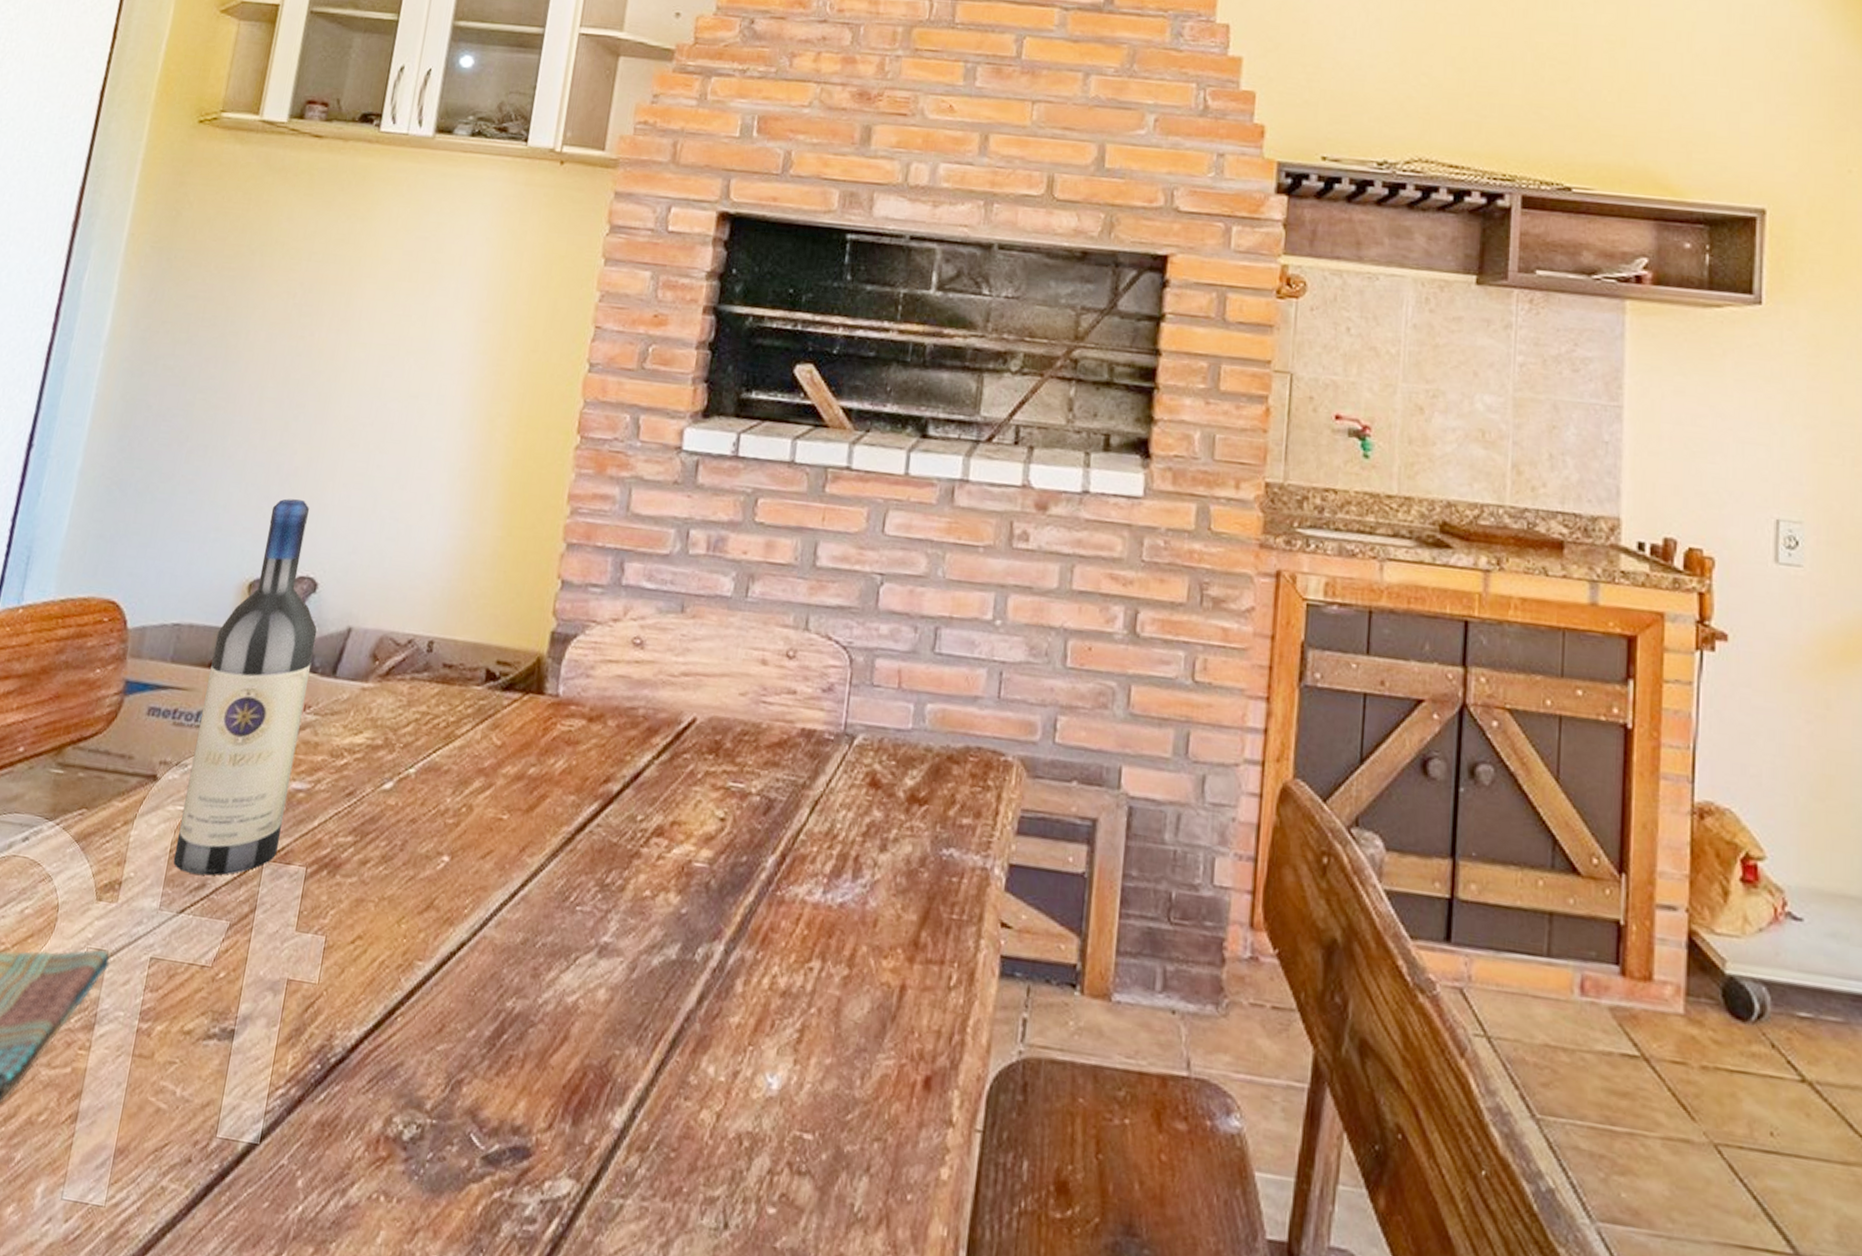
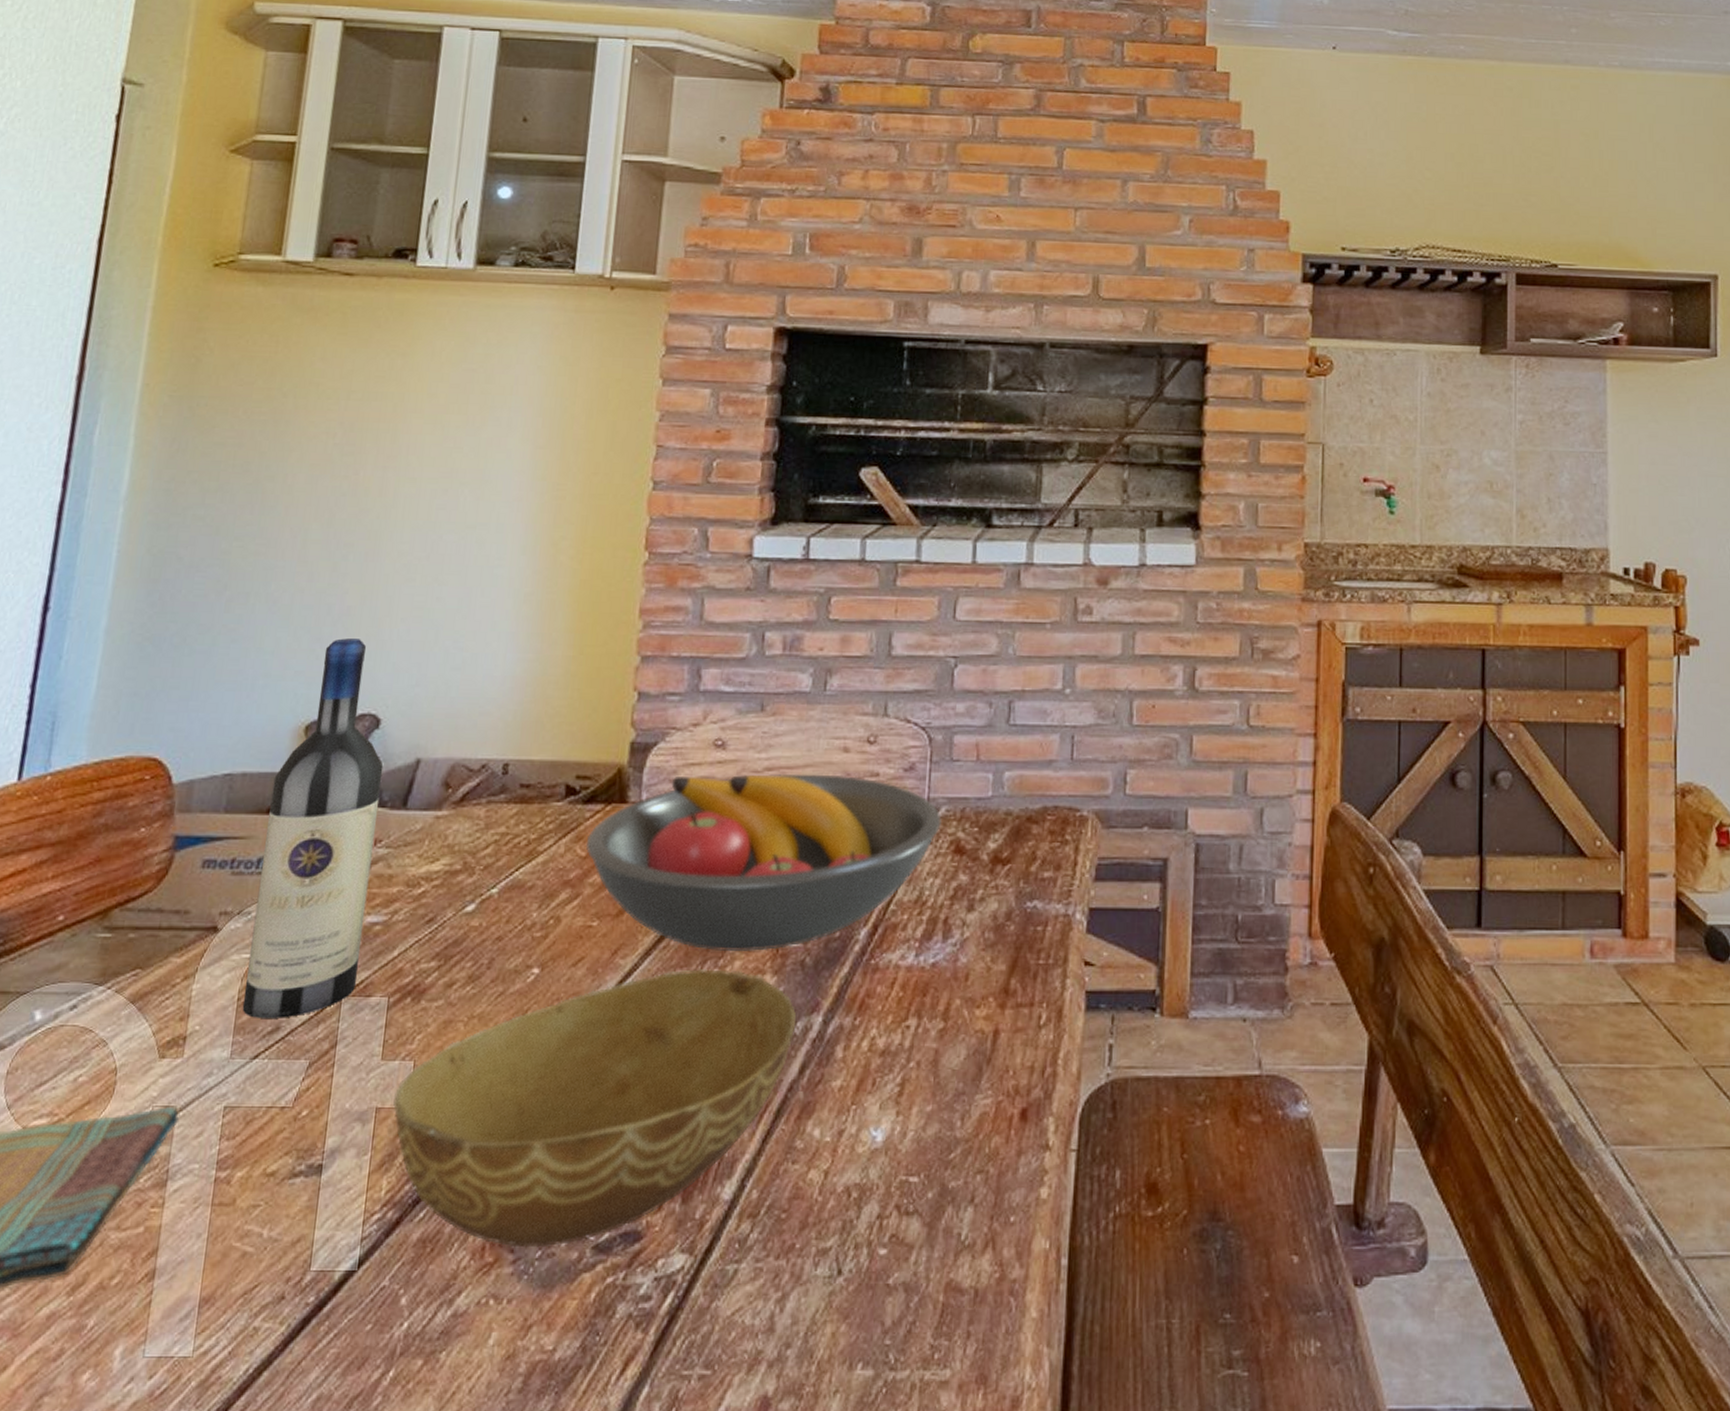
bowl: none [303,877,698,1150] -> present [393,968,797,1248]
fruit bowl: none [501,672,858,868] -> present [585,774,942,952]

